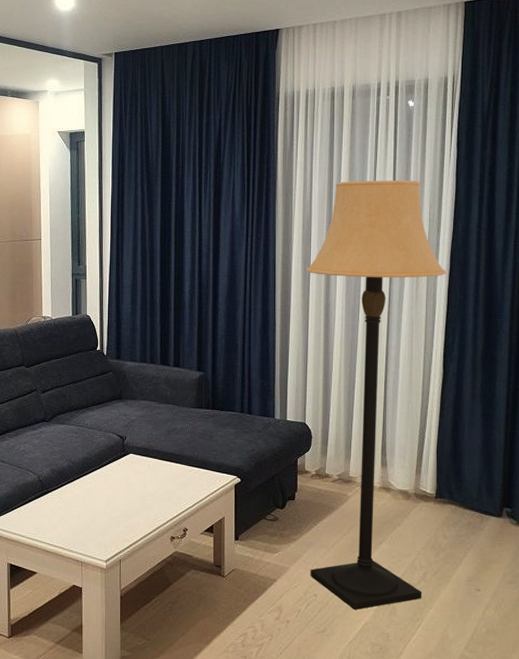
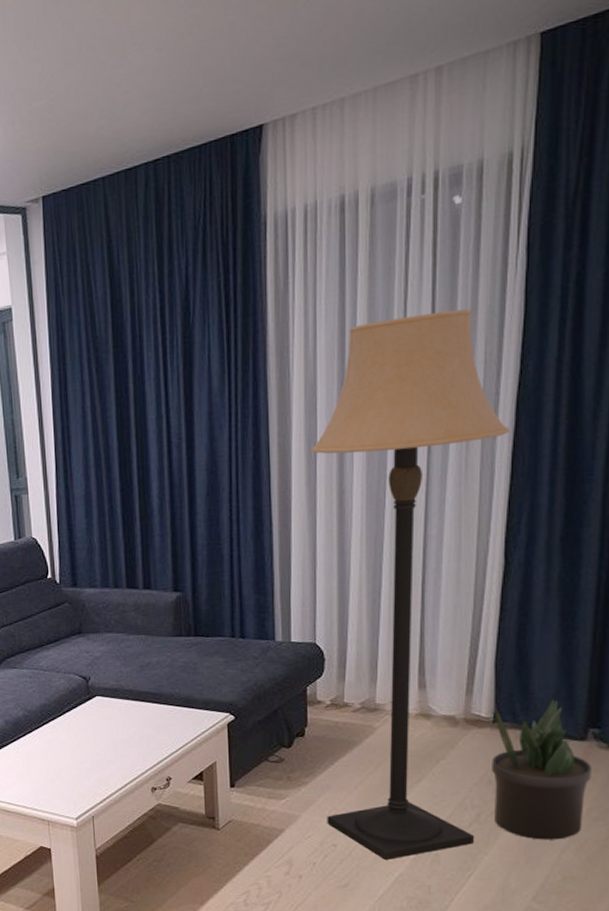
planter: none [435,482,506,598] -> present [492,699,591,840]

